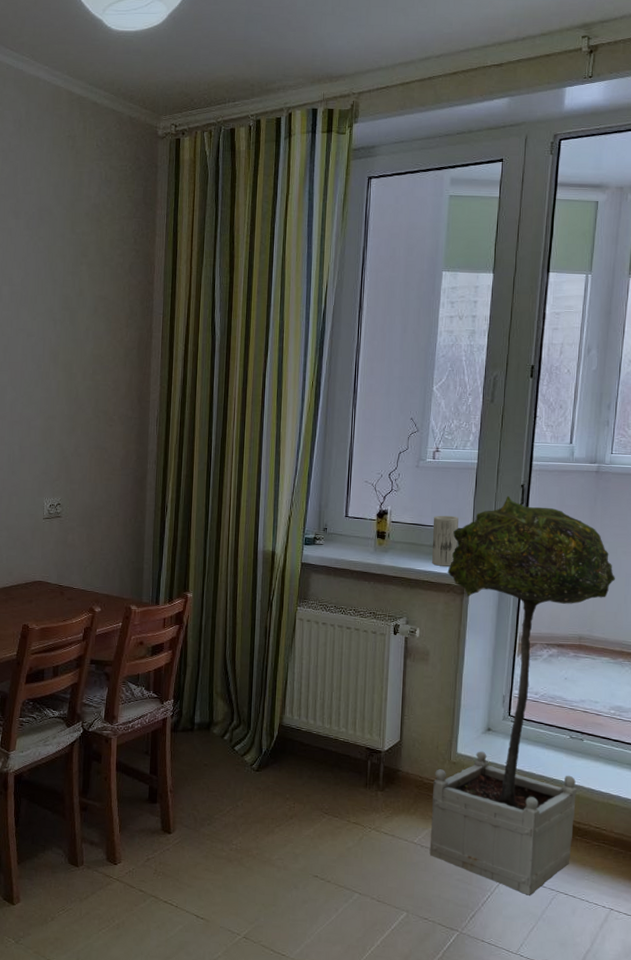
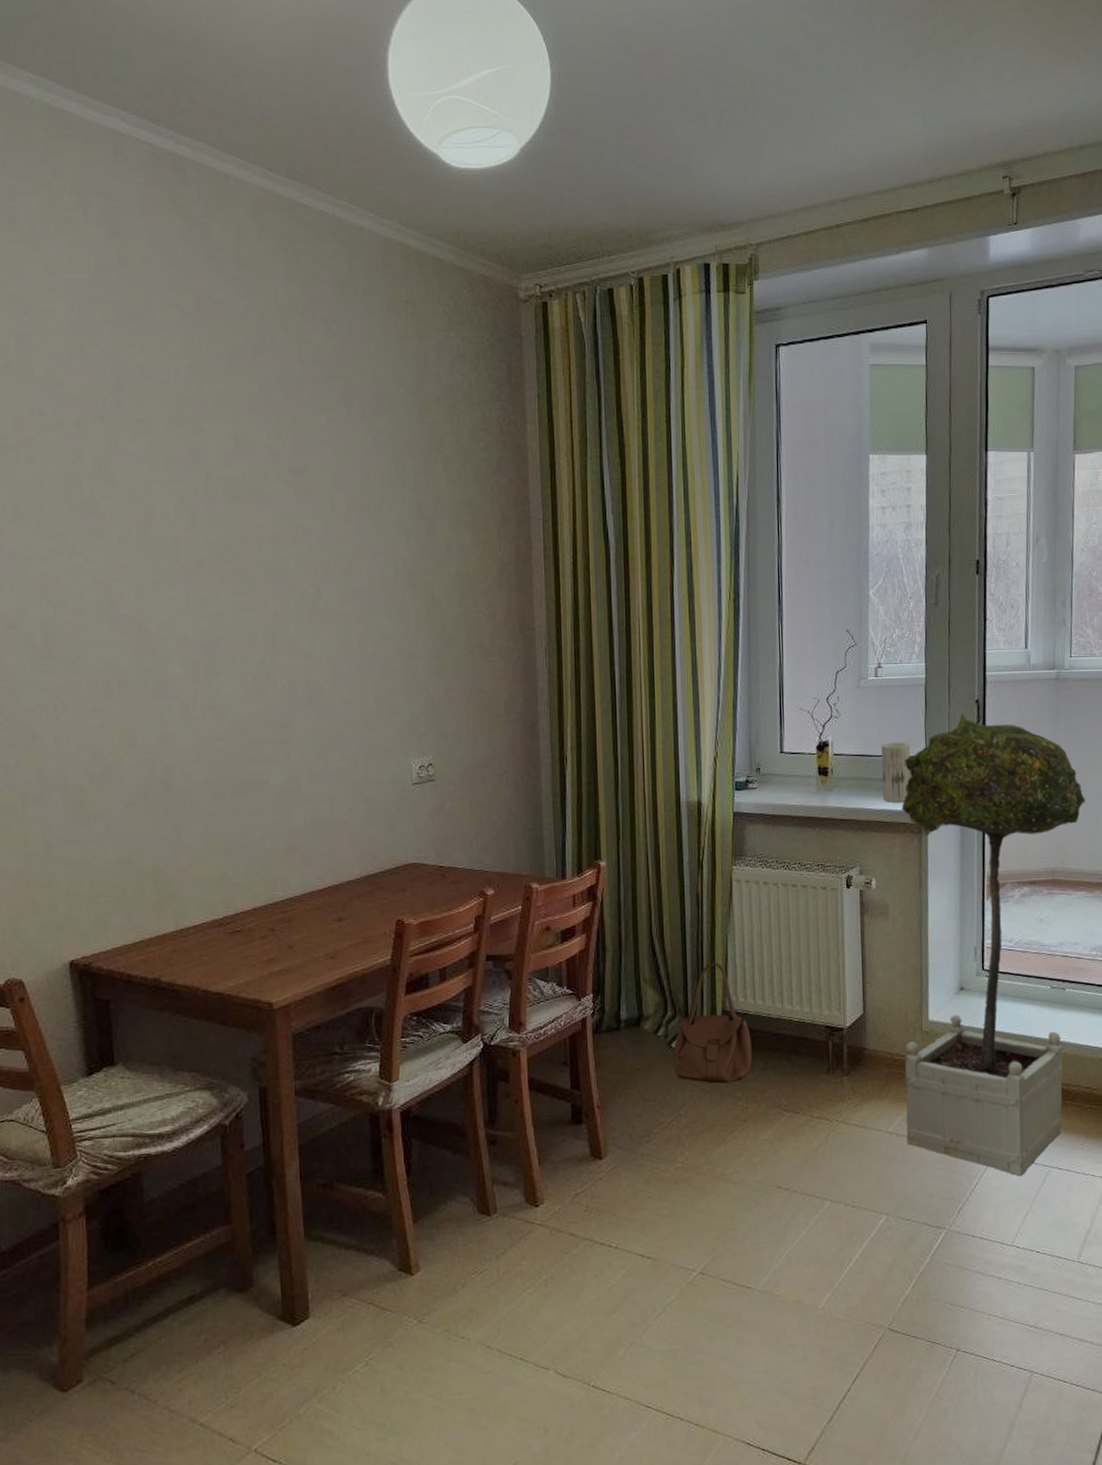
handbag: none [235,684,302,785] -> present [673,962,752,1084]

